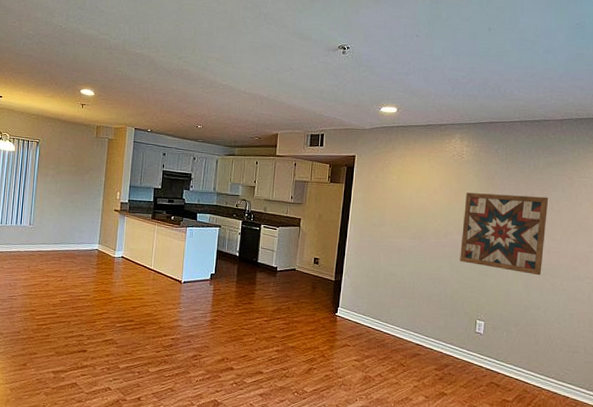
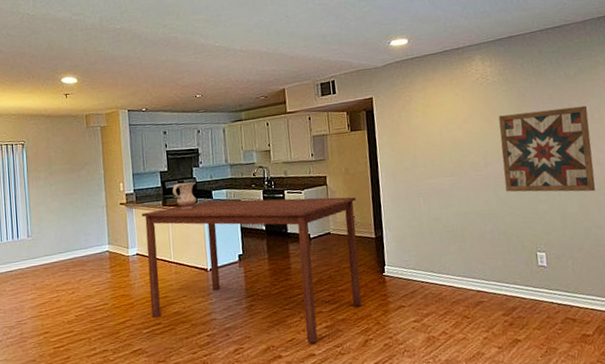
dining table: none [126,221,324,362] -> present [141,197,362,343]
ceramic jug: none [162,201,184,226] -> present [172,182,197,210]

